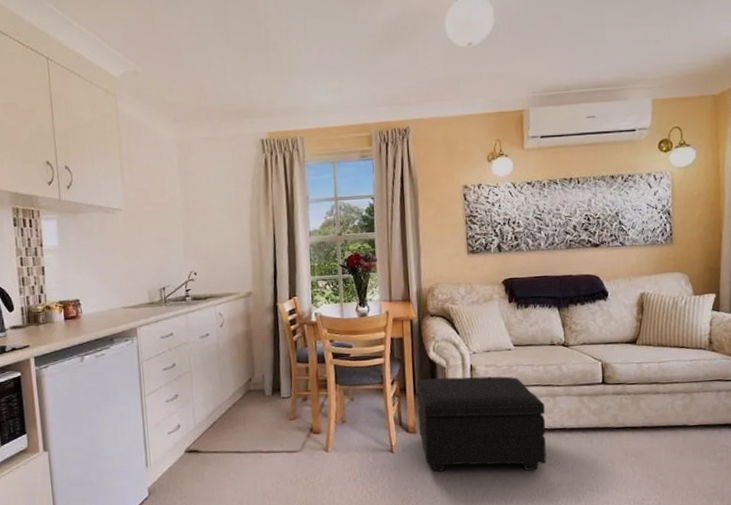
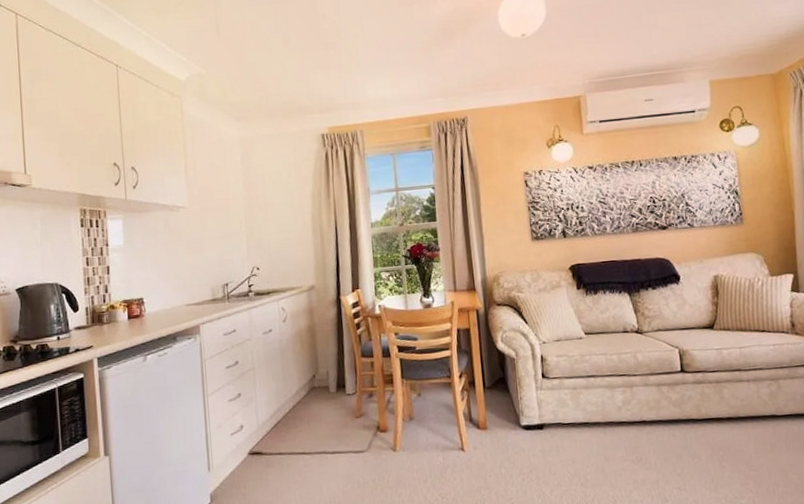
footstool: present [417,376,547,472] -> none [486,366,628,471]

